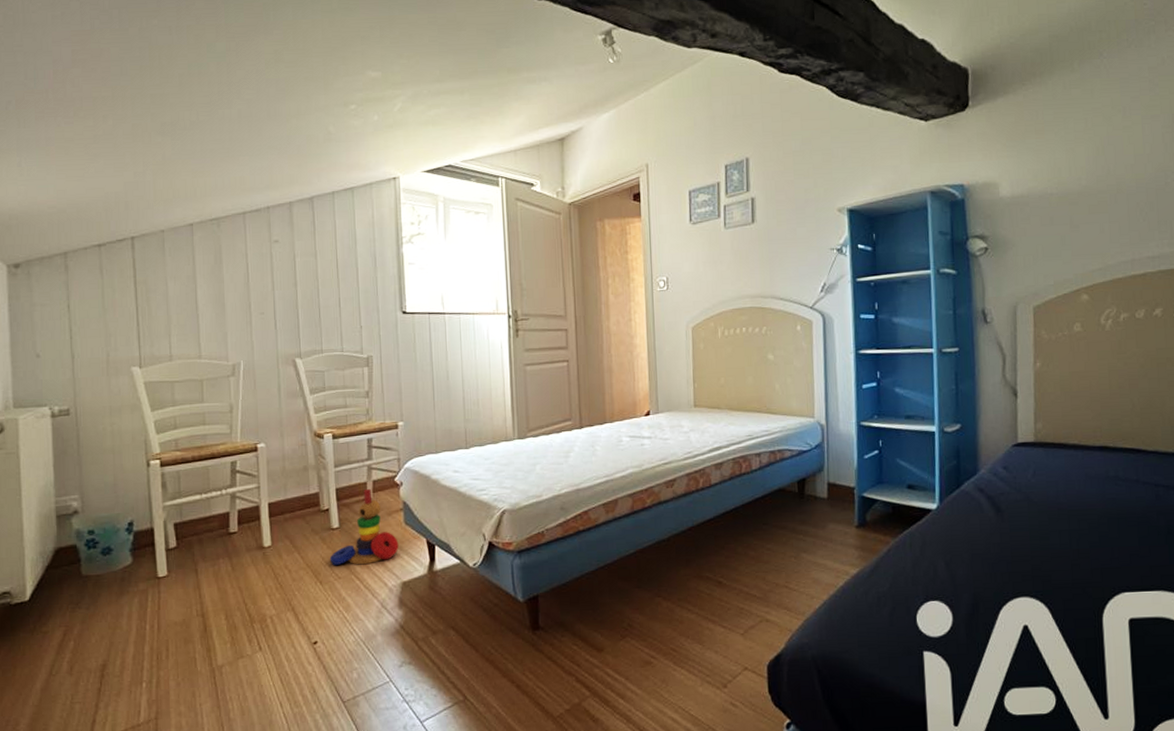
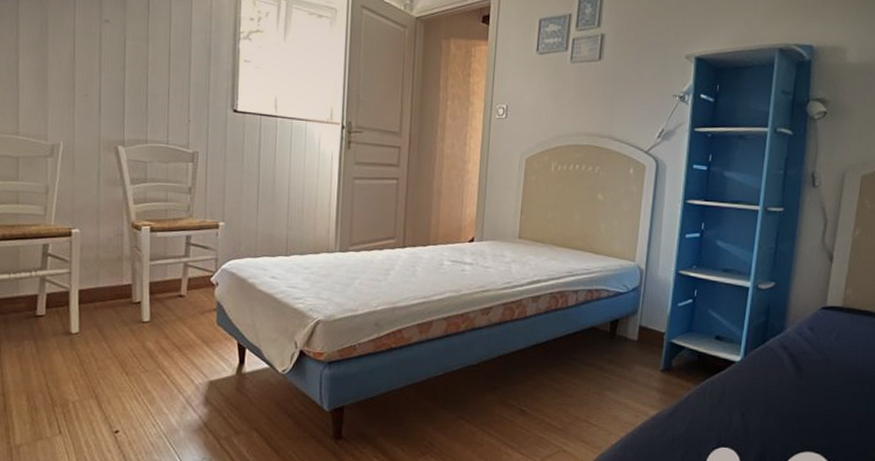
stacking toy: present [329,488,399,566] -> none [137,285,209,361]

